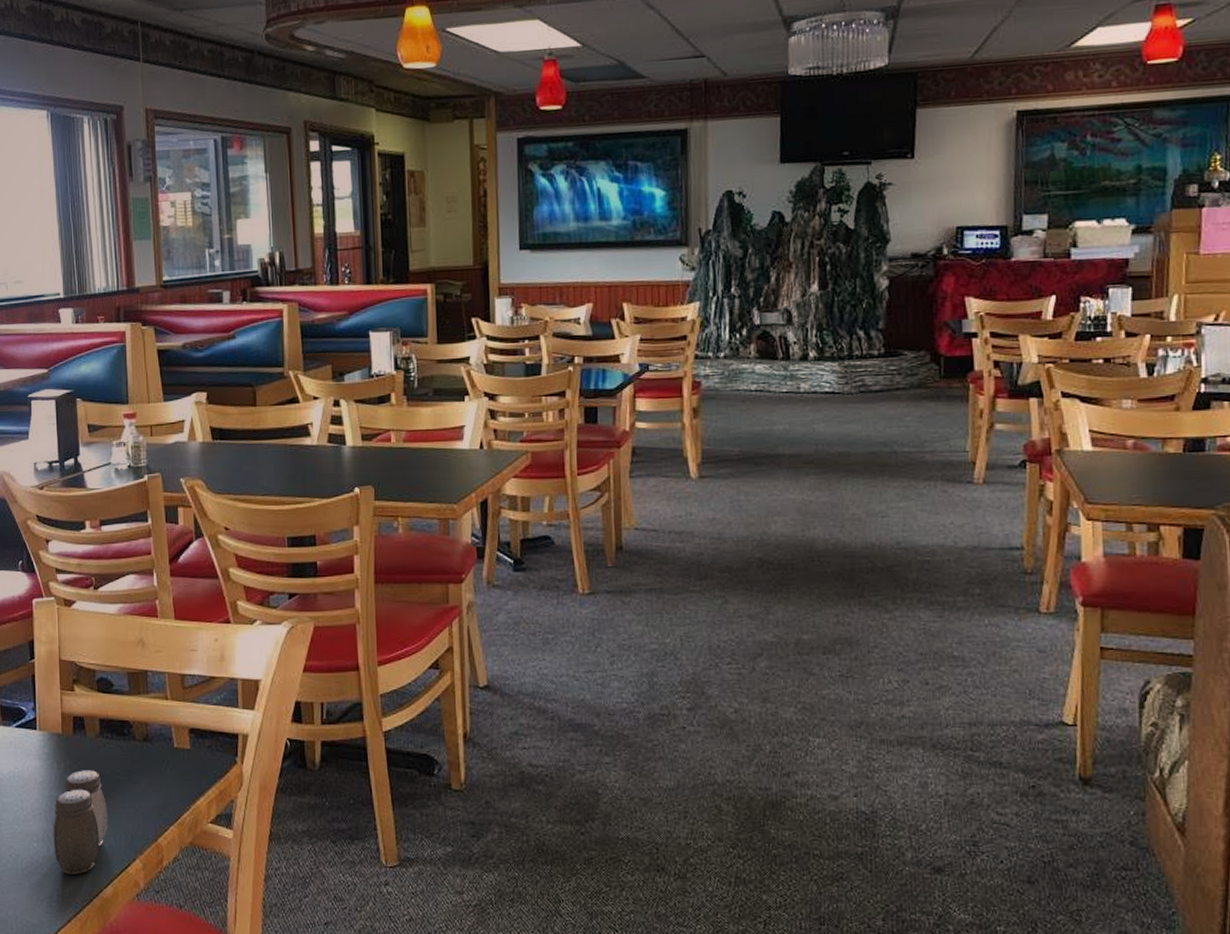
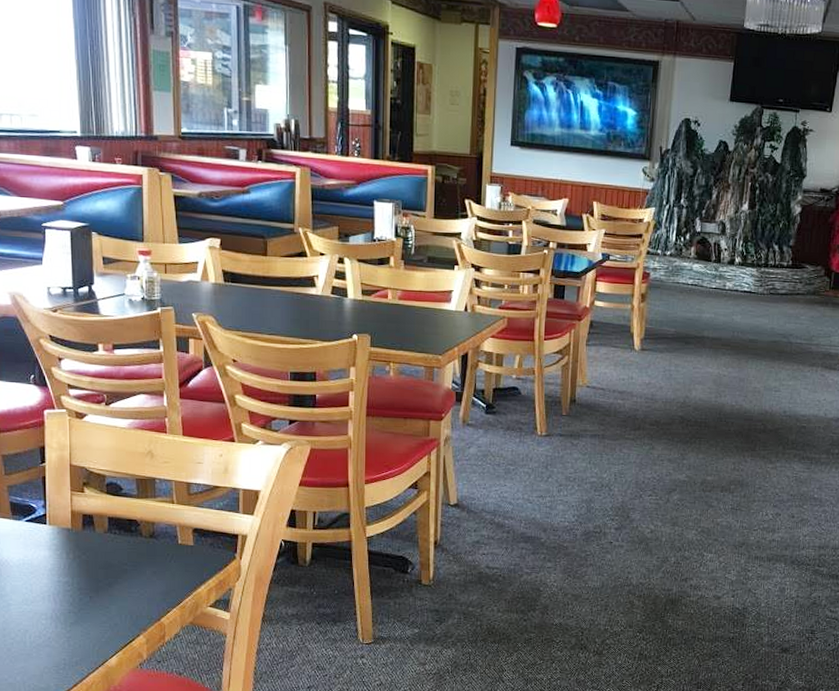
salt and pepper shaker: present [53,770,108,874] -> none [61,560,115,647]

